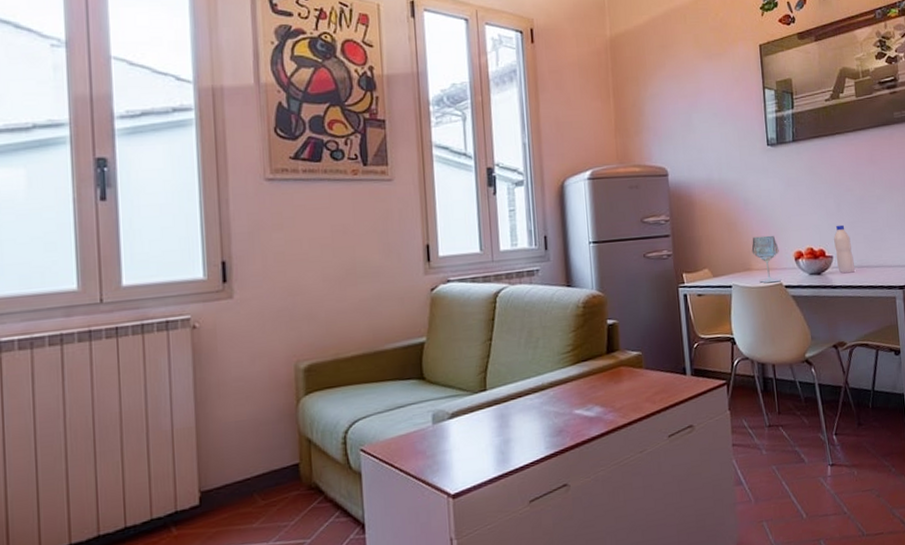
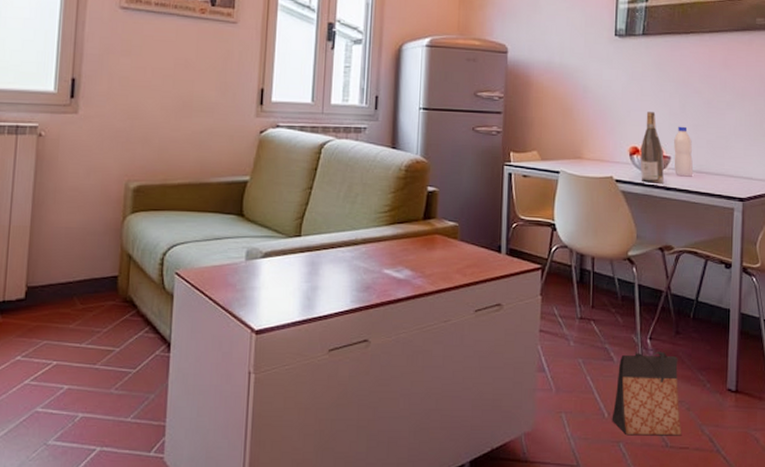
wine glass: present [751,235,781,283] -> none [585,126,614,175]
wine bottle: none [804,215,830,286] -> present [640,112,665,185]
bag: none [810,444,876,531] -> present [611,351,682,436]

